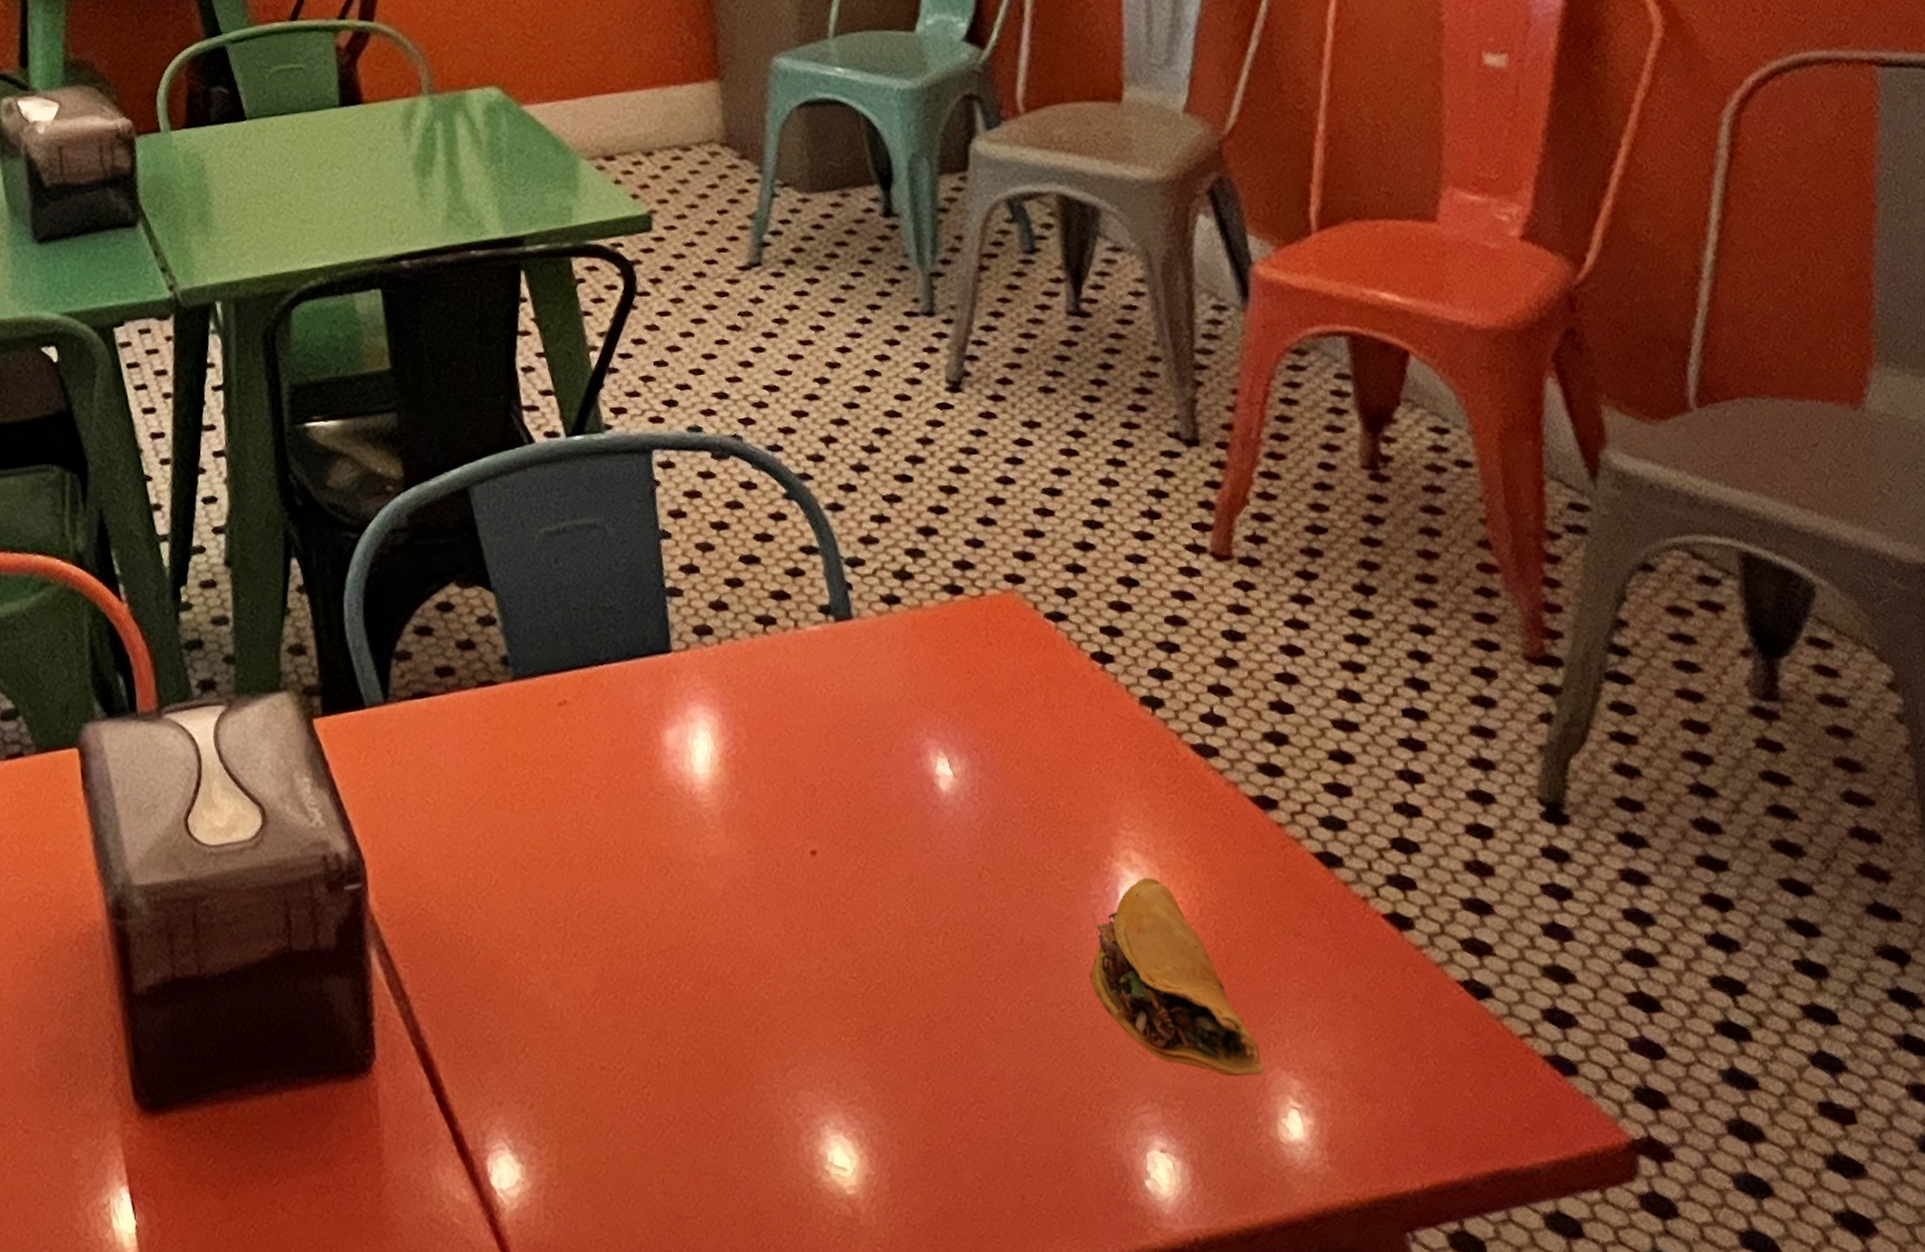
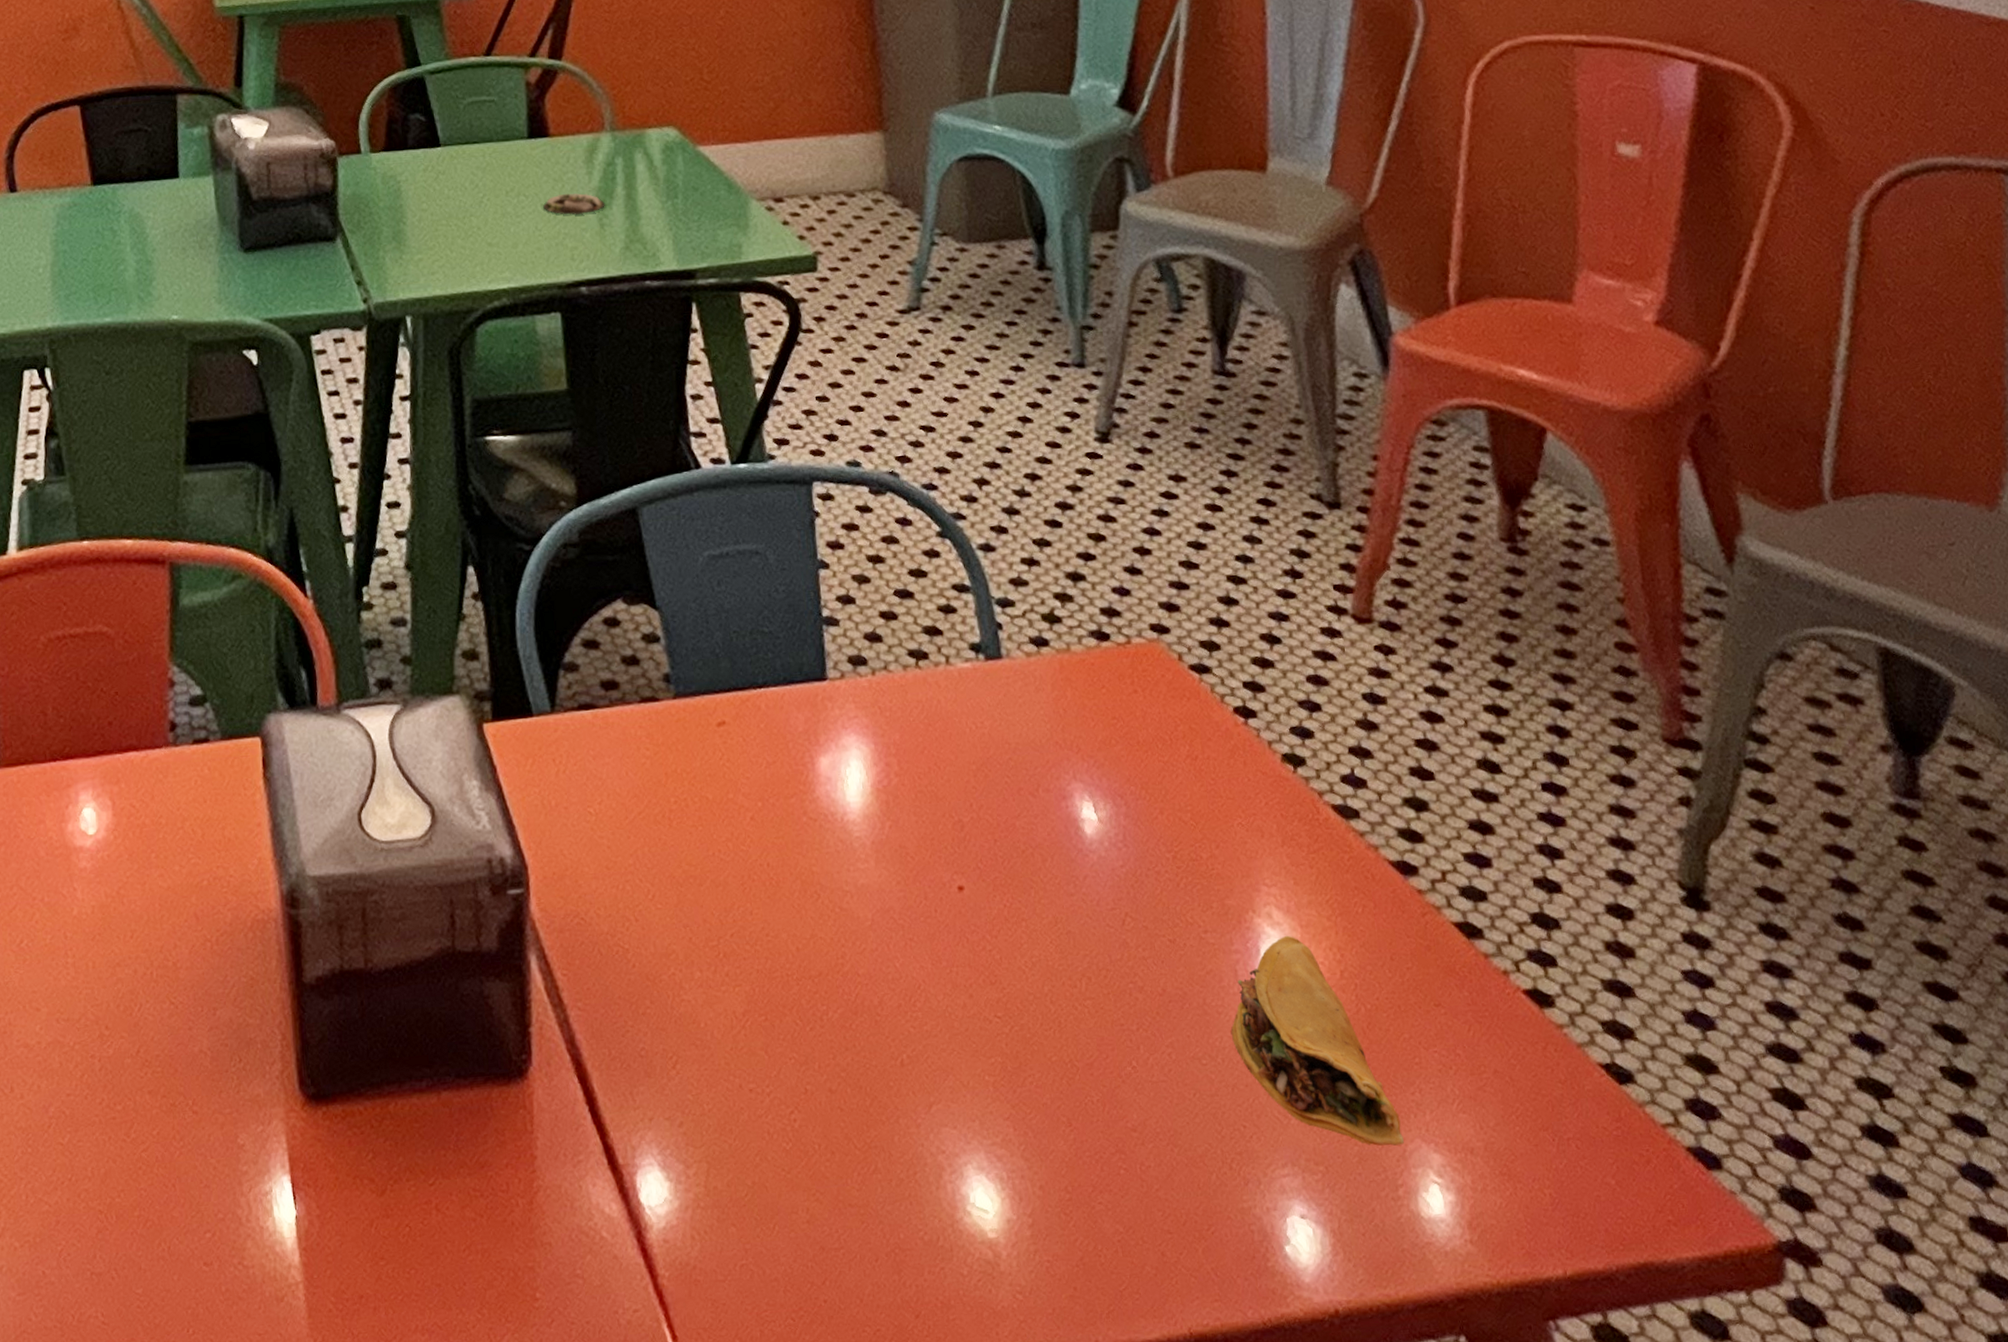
taco: none [359,161,425,186] -> present [543,193,605,216]

